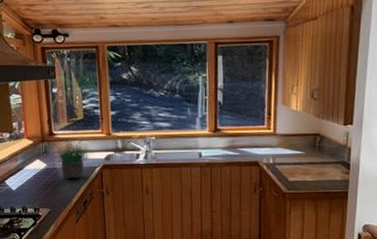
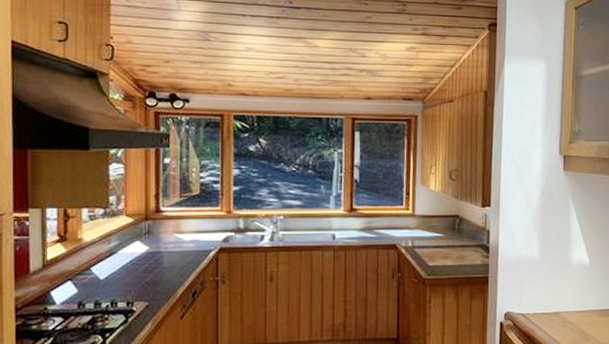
potted plant: present [51,135,94,179] -> none [156,212,210,265]

